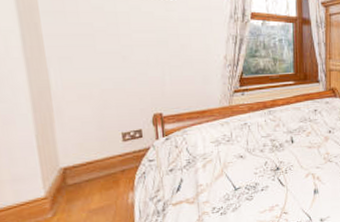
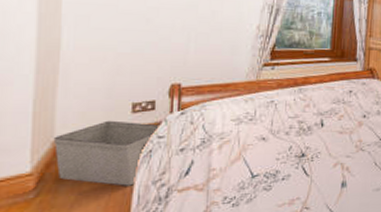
storage bin: none [58,148,150,204] -> present [53,120,161,186]

